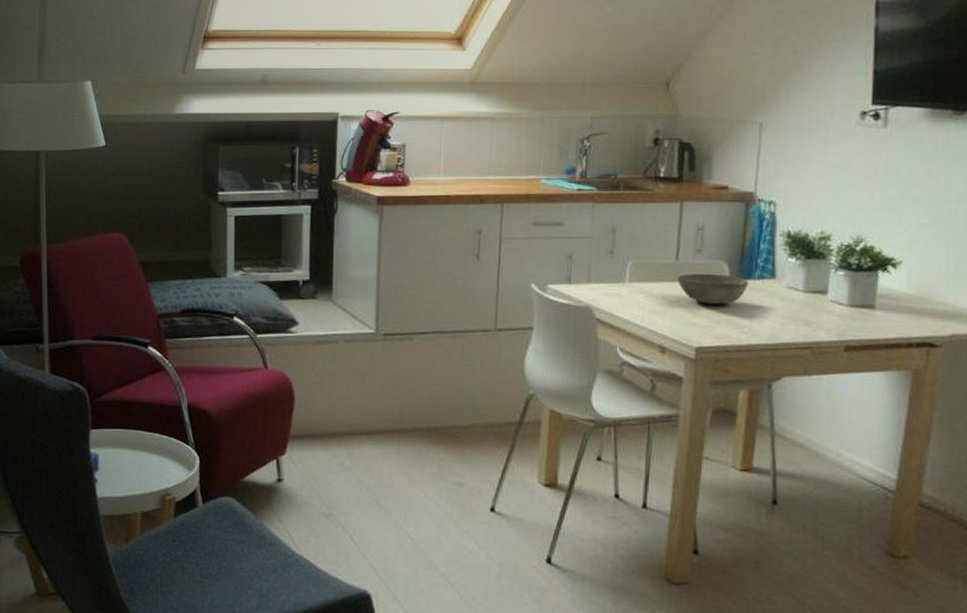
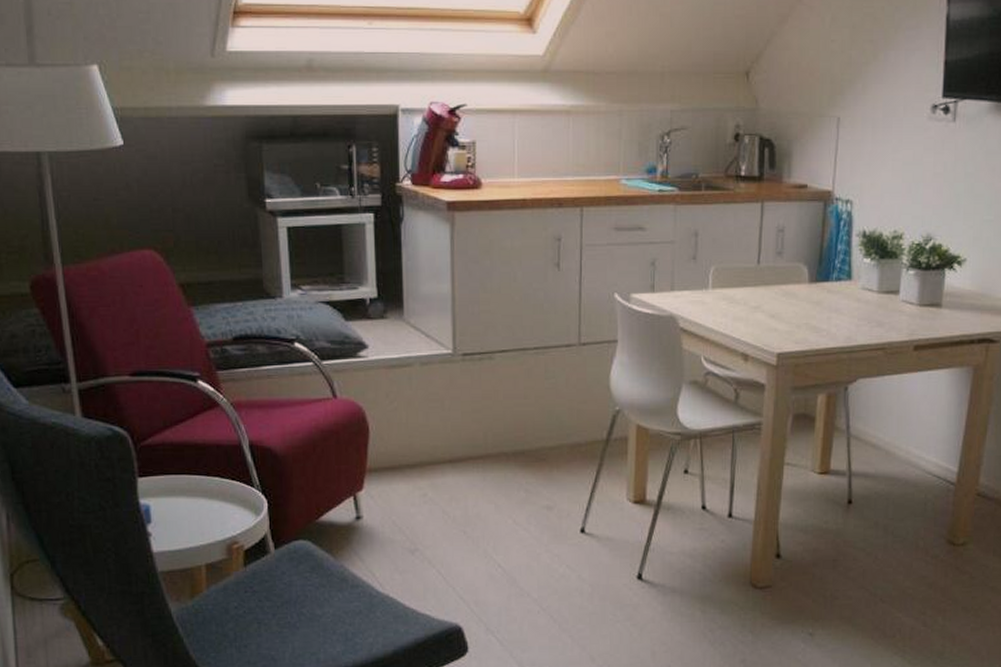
bowl: present [676,273,749,304] -> none [758,276,827,308]

